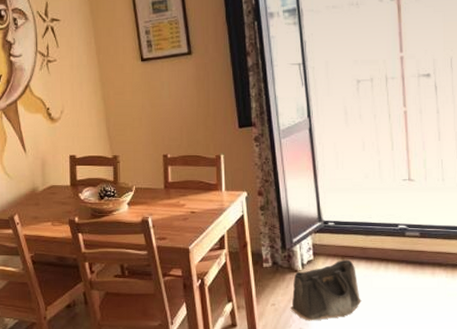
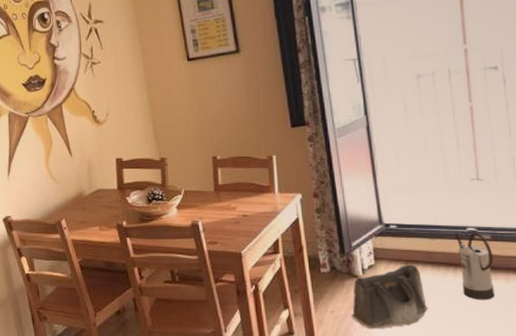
watering can: none [387,229,421,293] -> present [454,232,494,300]

